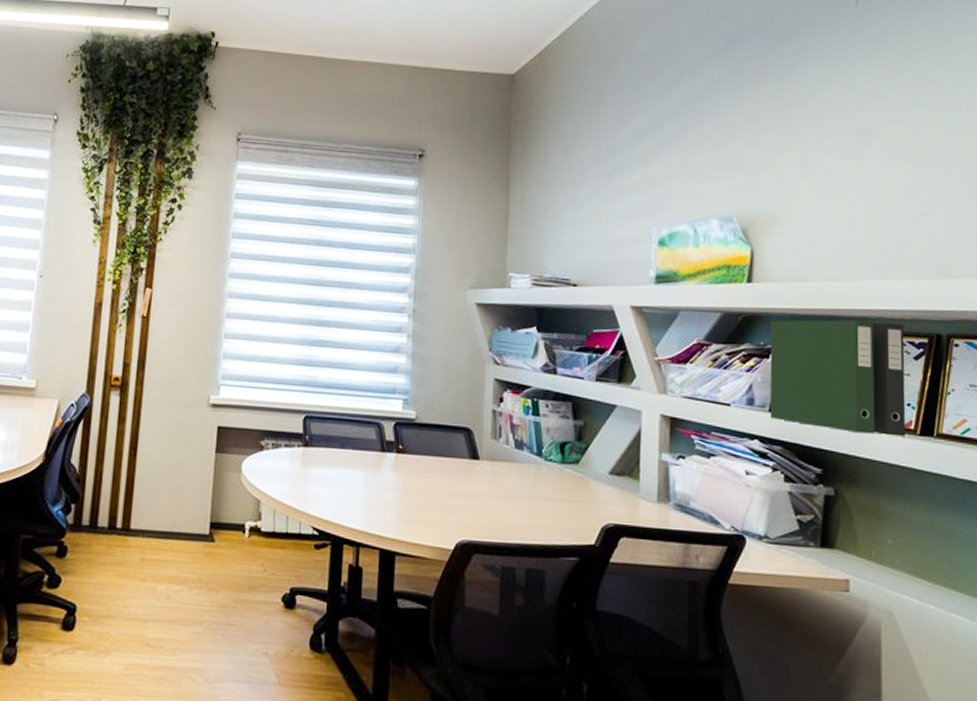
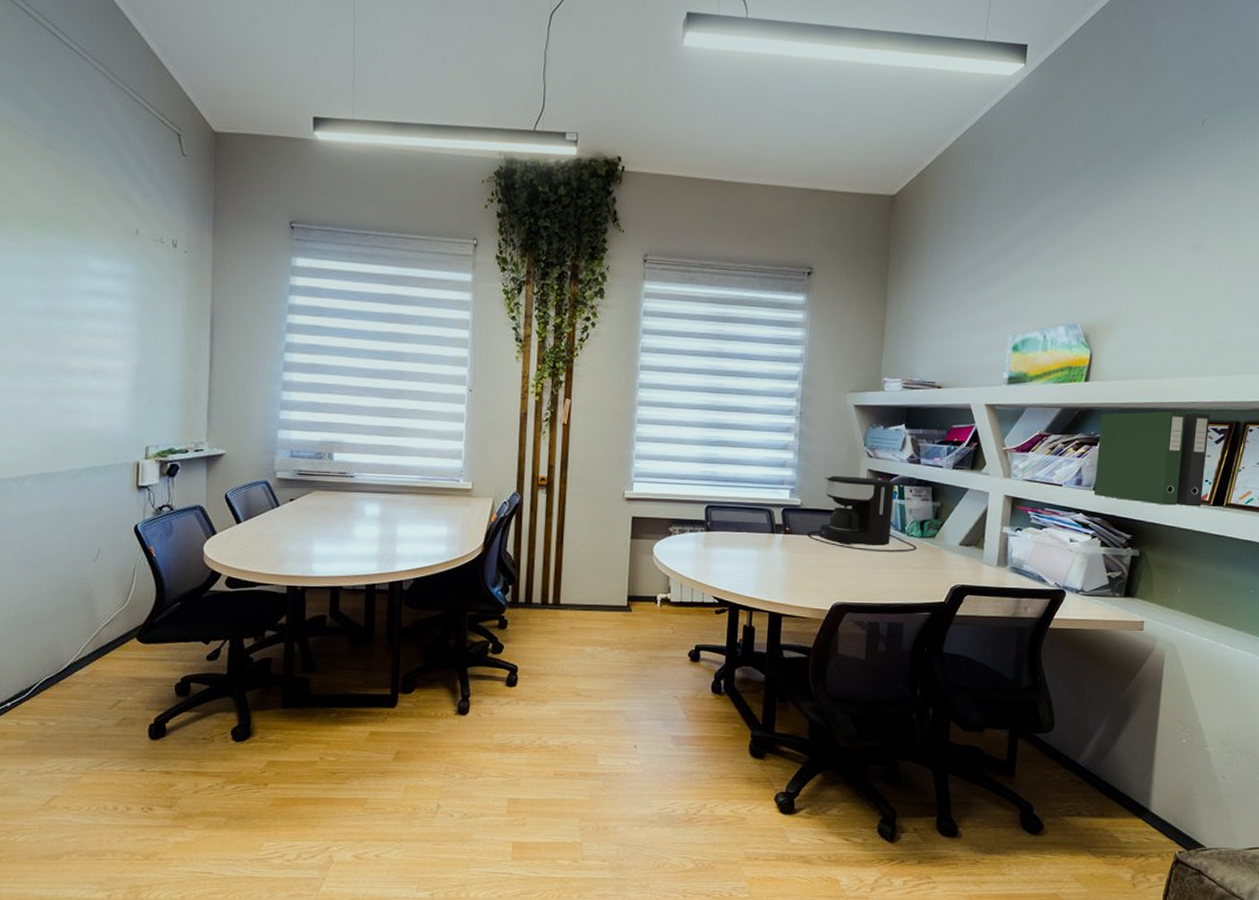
coffee maker: none [424,385,558,481] -> present [807,475,917,552]

